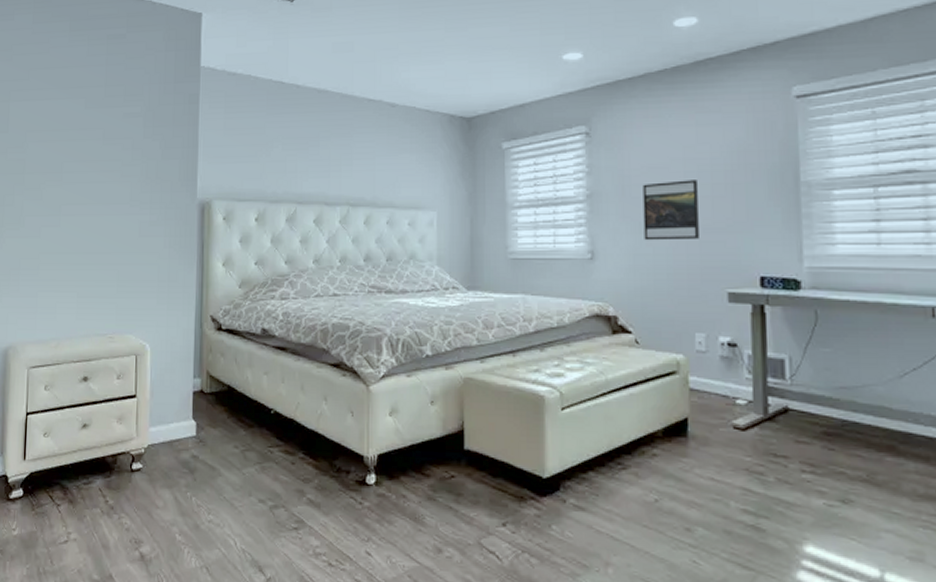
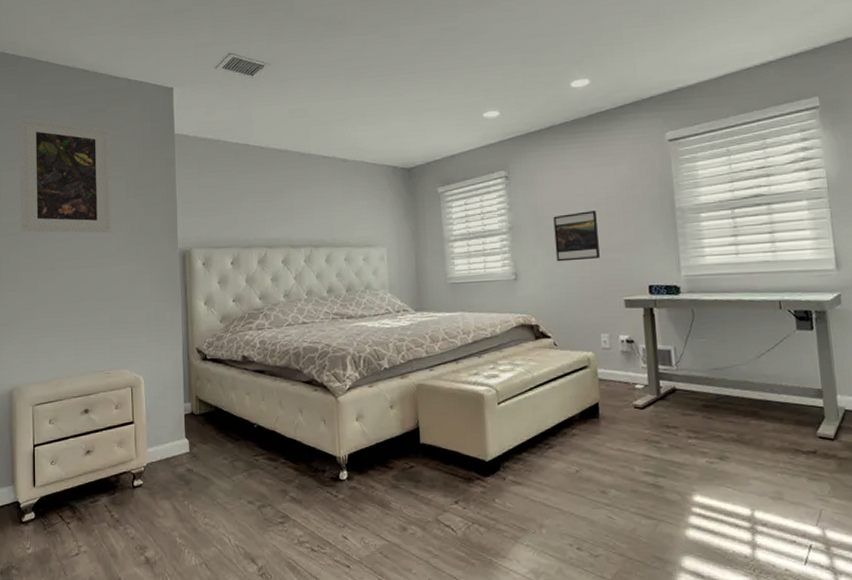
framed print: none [26,41,129,177] -> present [19,116,112,234]

